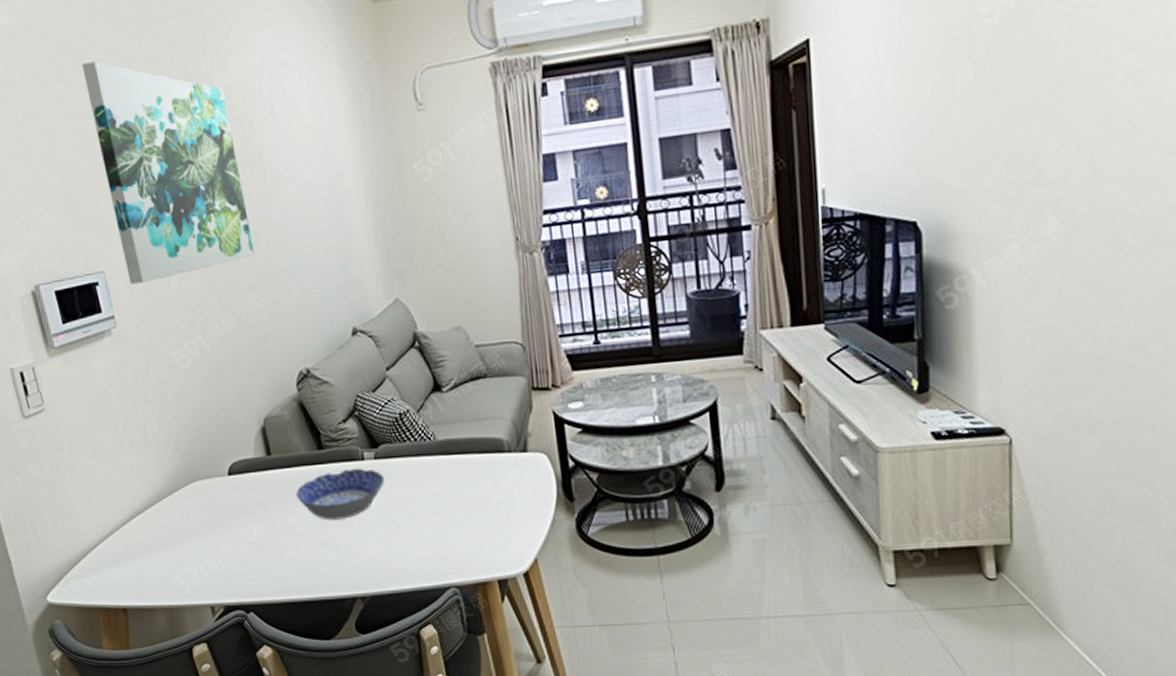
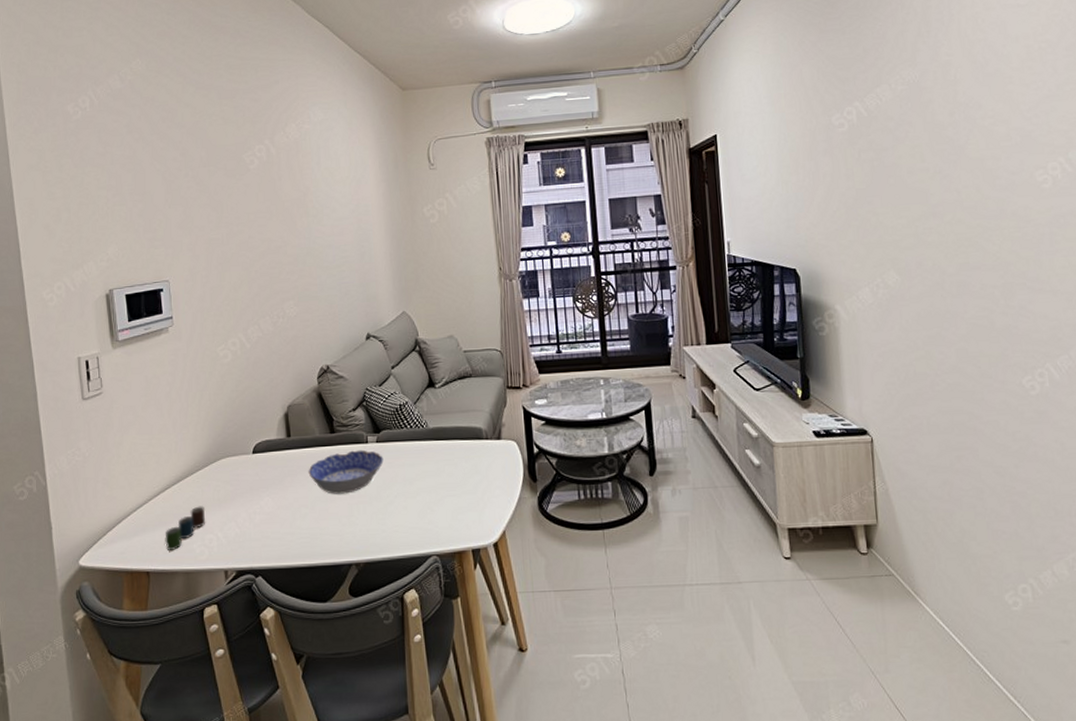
wall art: present [81,61,255,284] -> none [172,119,294,292]
cup: none [138,535,184,585] -> present [165,506,206,550]

